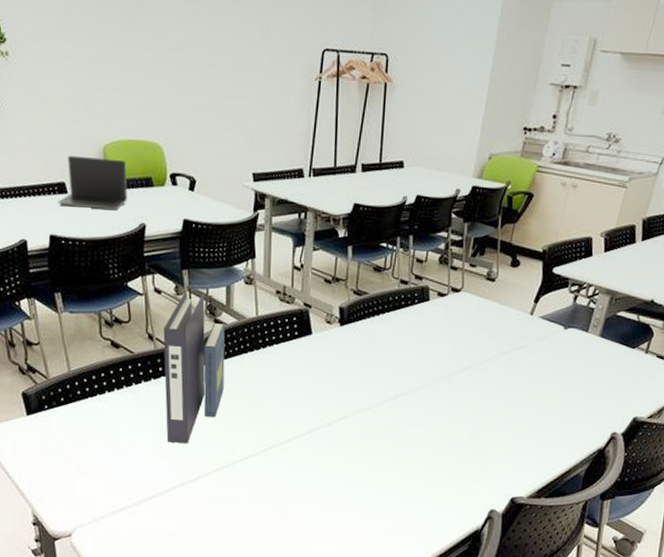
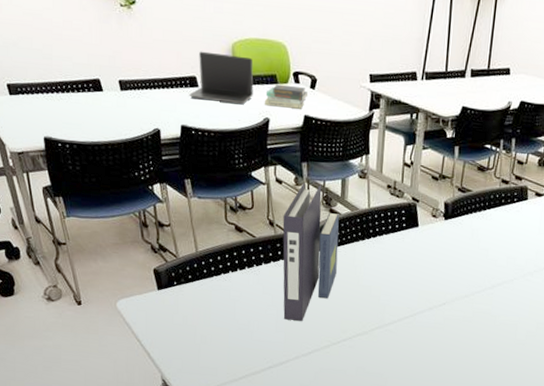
books: none [140,187,187,213] -> present [265,84,309,109]

